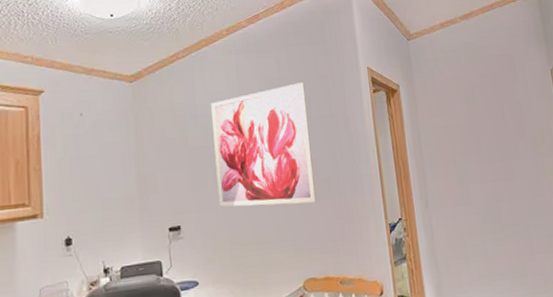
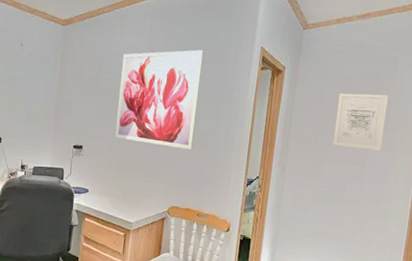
wall art: none [464,95,526,163] -> present [332,93,389,151]

